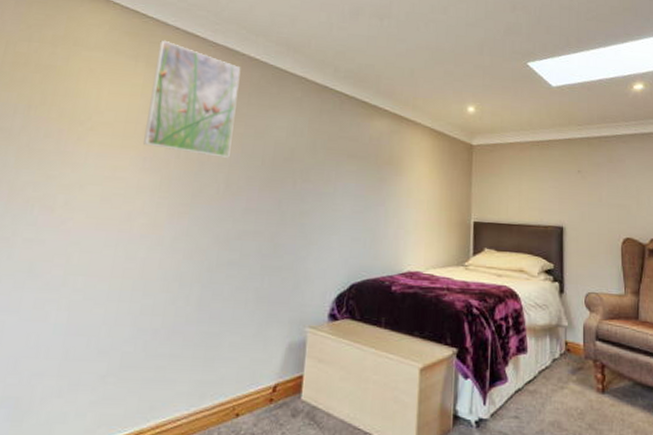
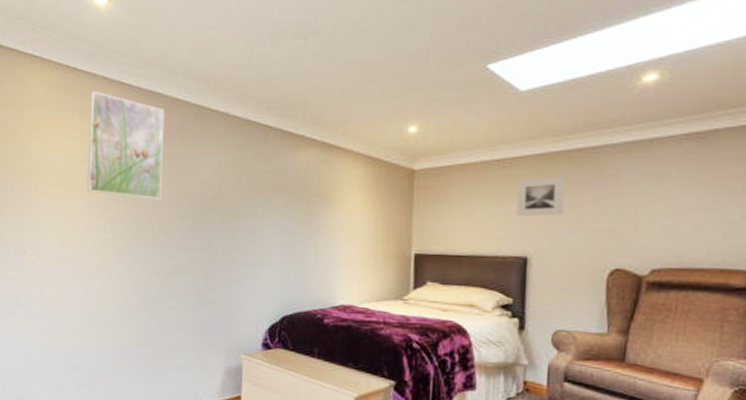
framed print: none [553,158,588,192] -> present [516,176,566,217]

